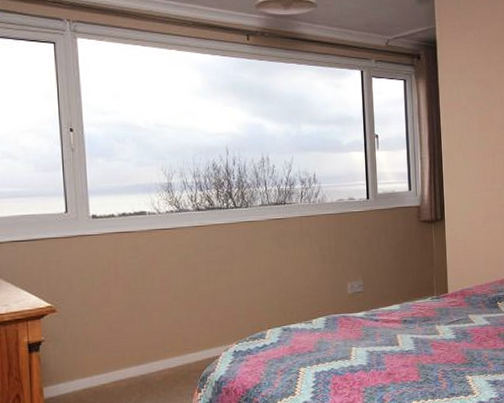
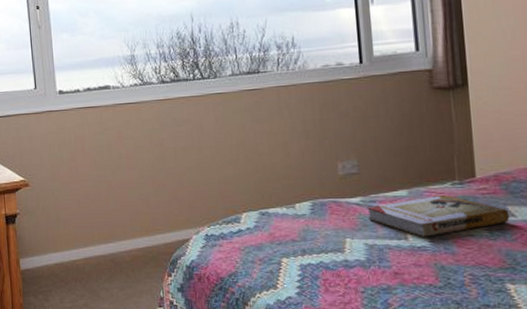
book: none [369,308,470,343] -> present [367,195,510,237]

